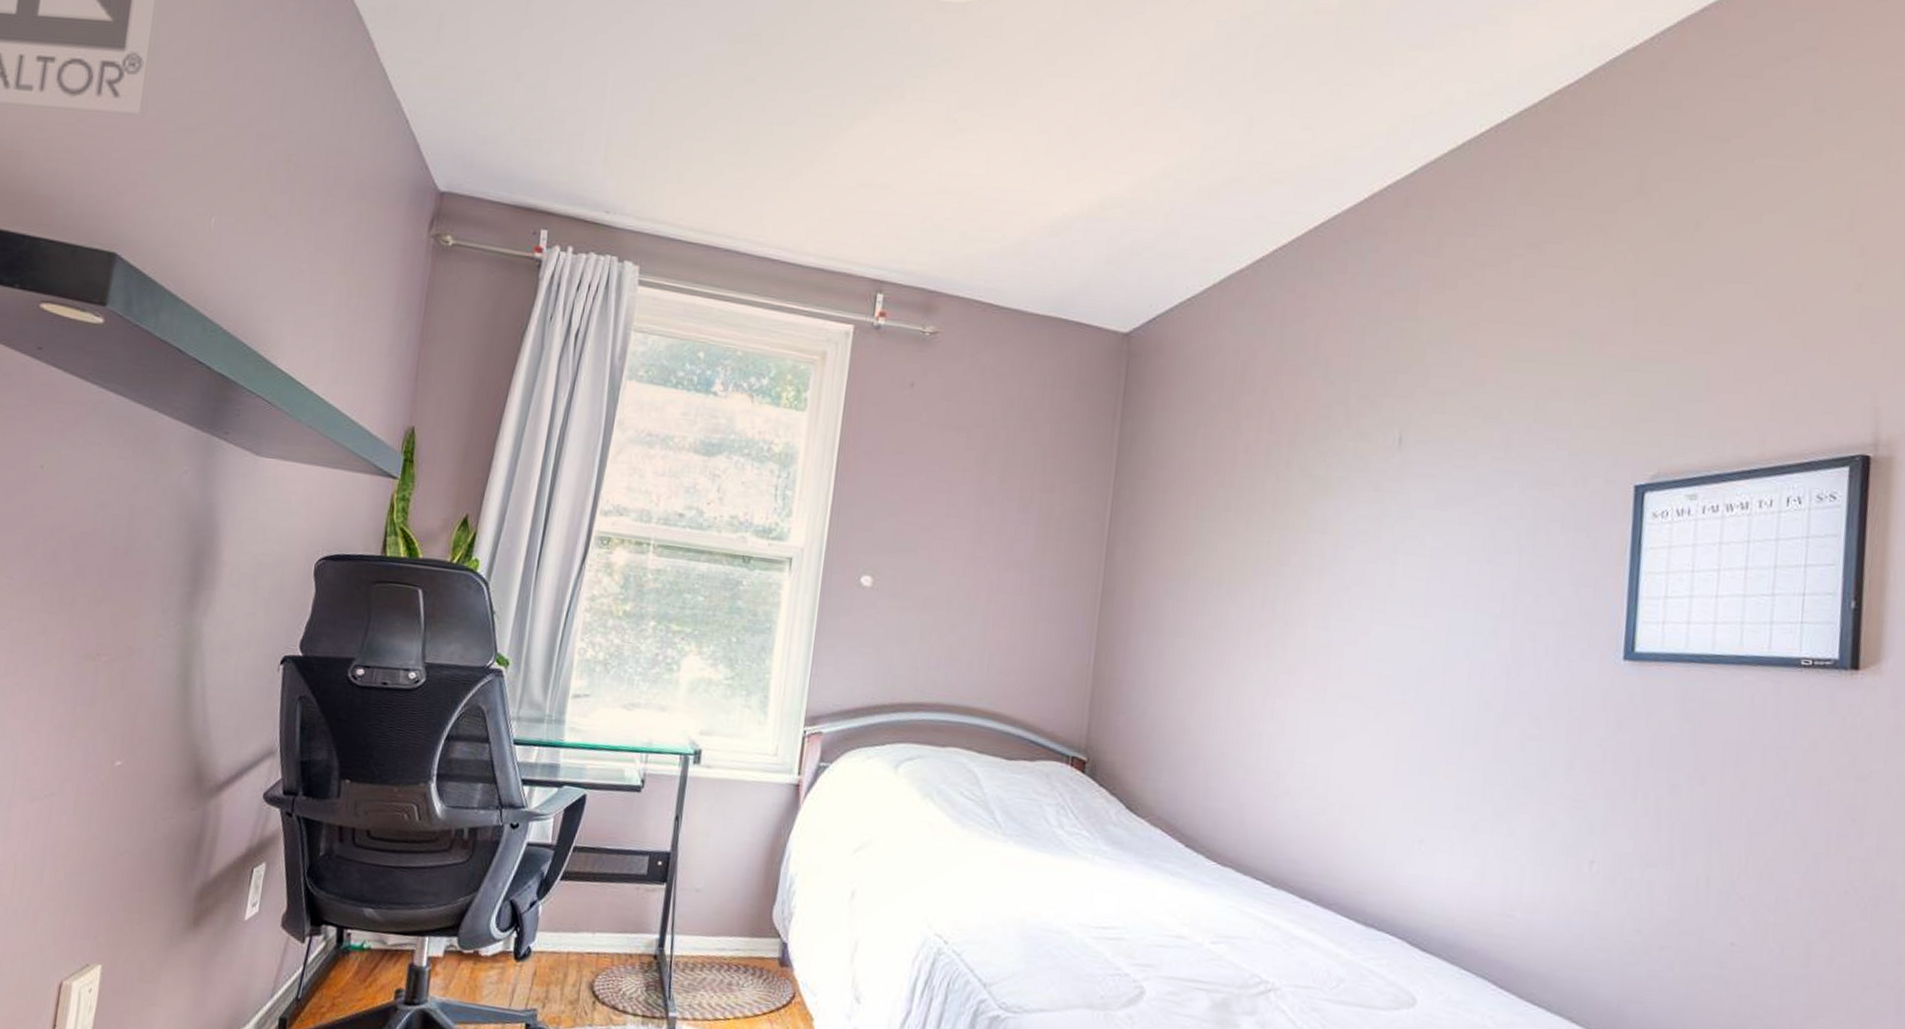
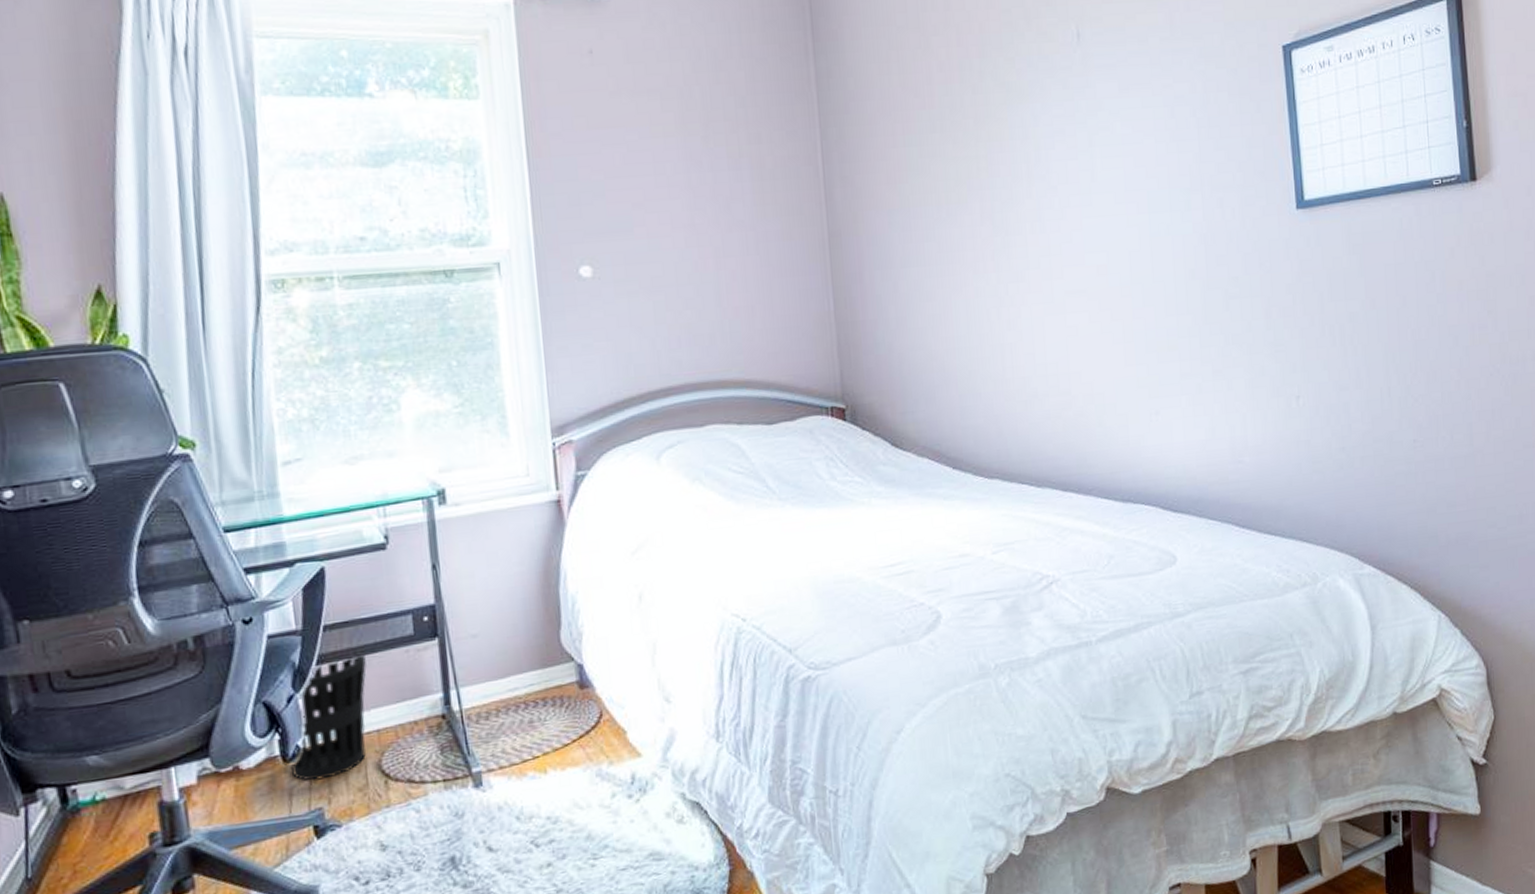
wastebasket: none [519,878,602,984] -> present [290,654,367,781]

